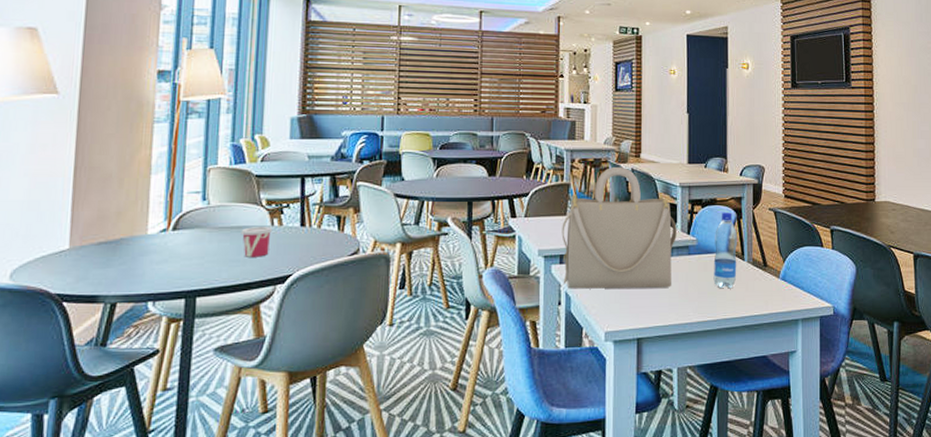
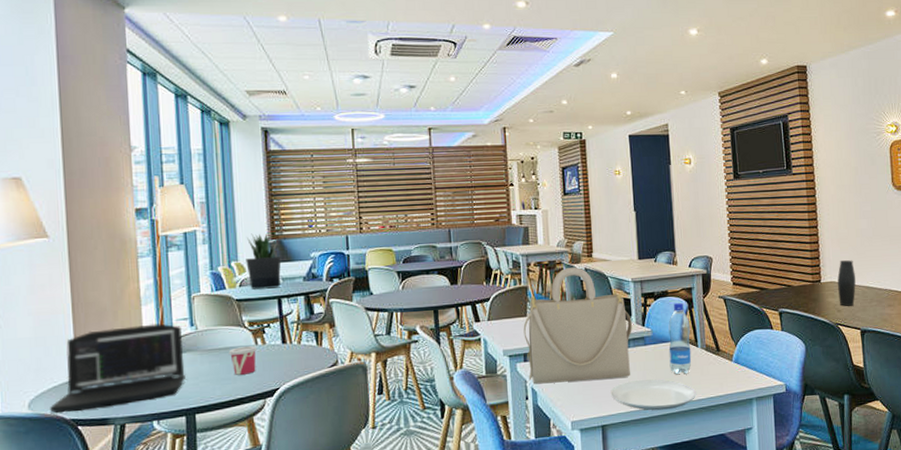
laptop: none [34,195,192,287] -> present [50,323,185,414]
planter: none [271,106,310,166] -> present [246,233,282,290]
plate: none [649,292,740,326] -> present [610,379,697,410]
vase: none [892,180,911,228] -> present [837,260,856,306]

